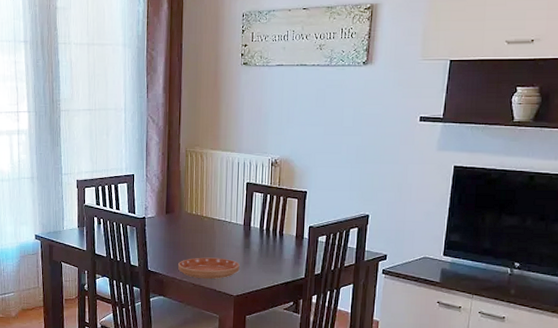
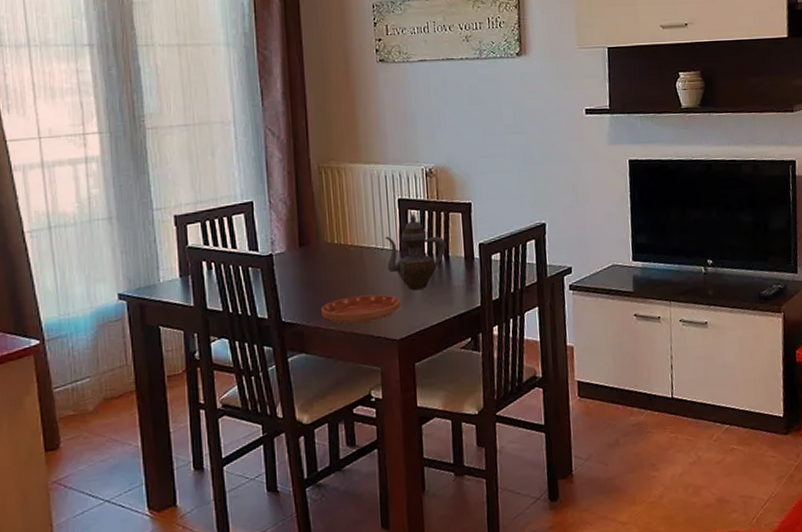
teapot: none [232,195,282,258] -> present [385,213,446,290]

